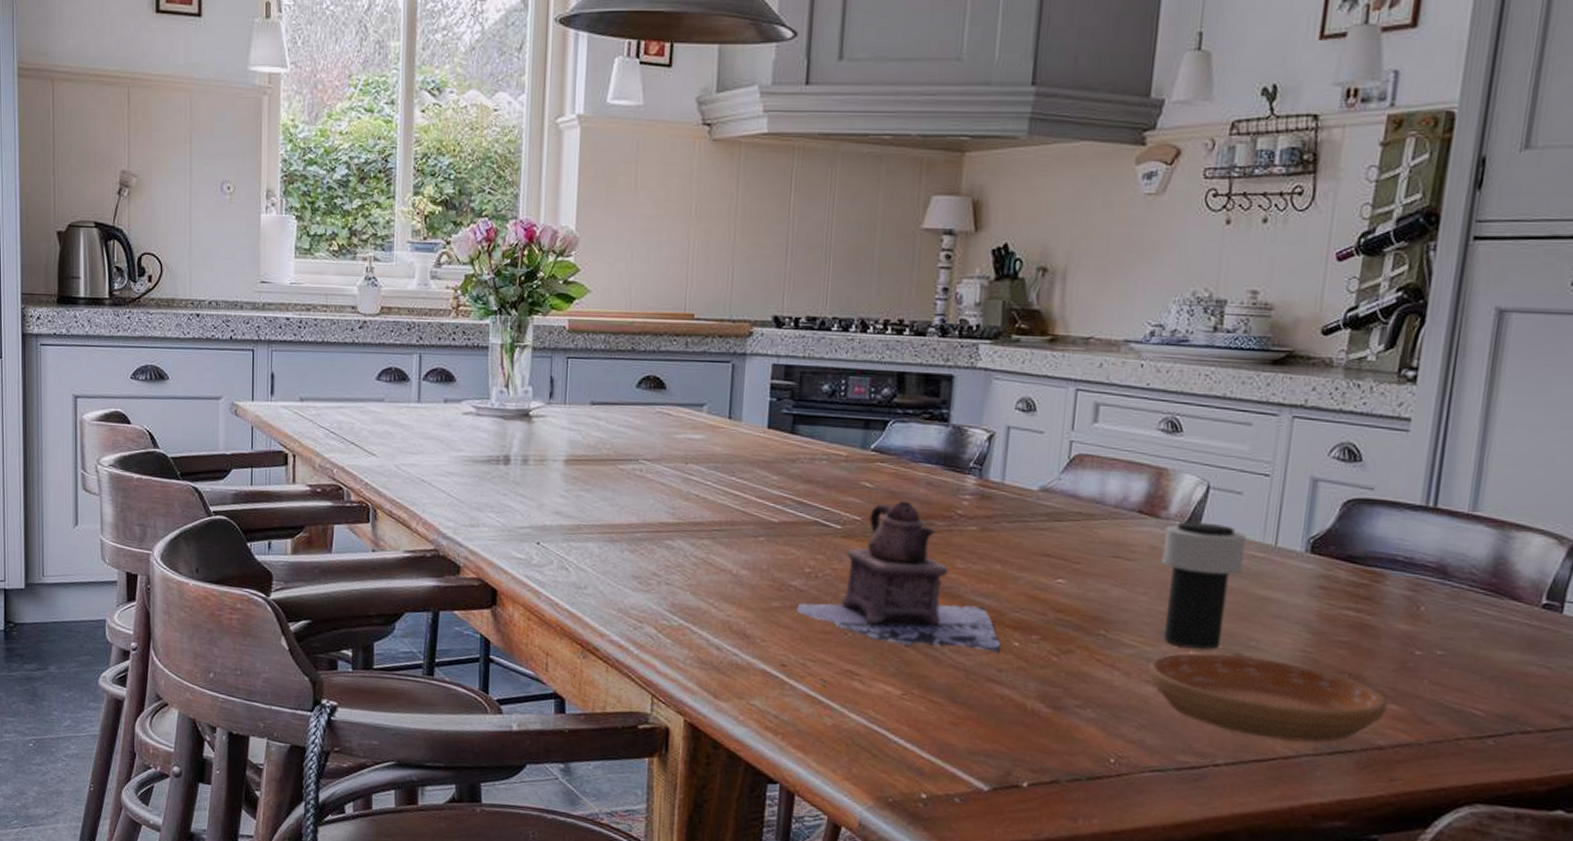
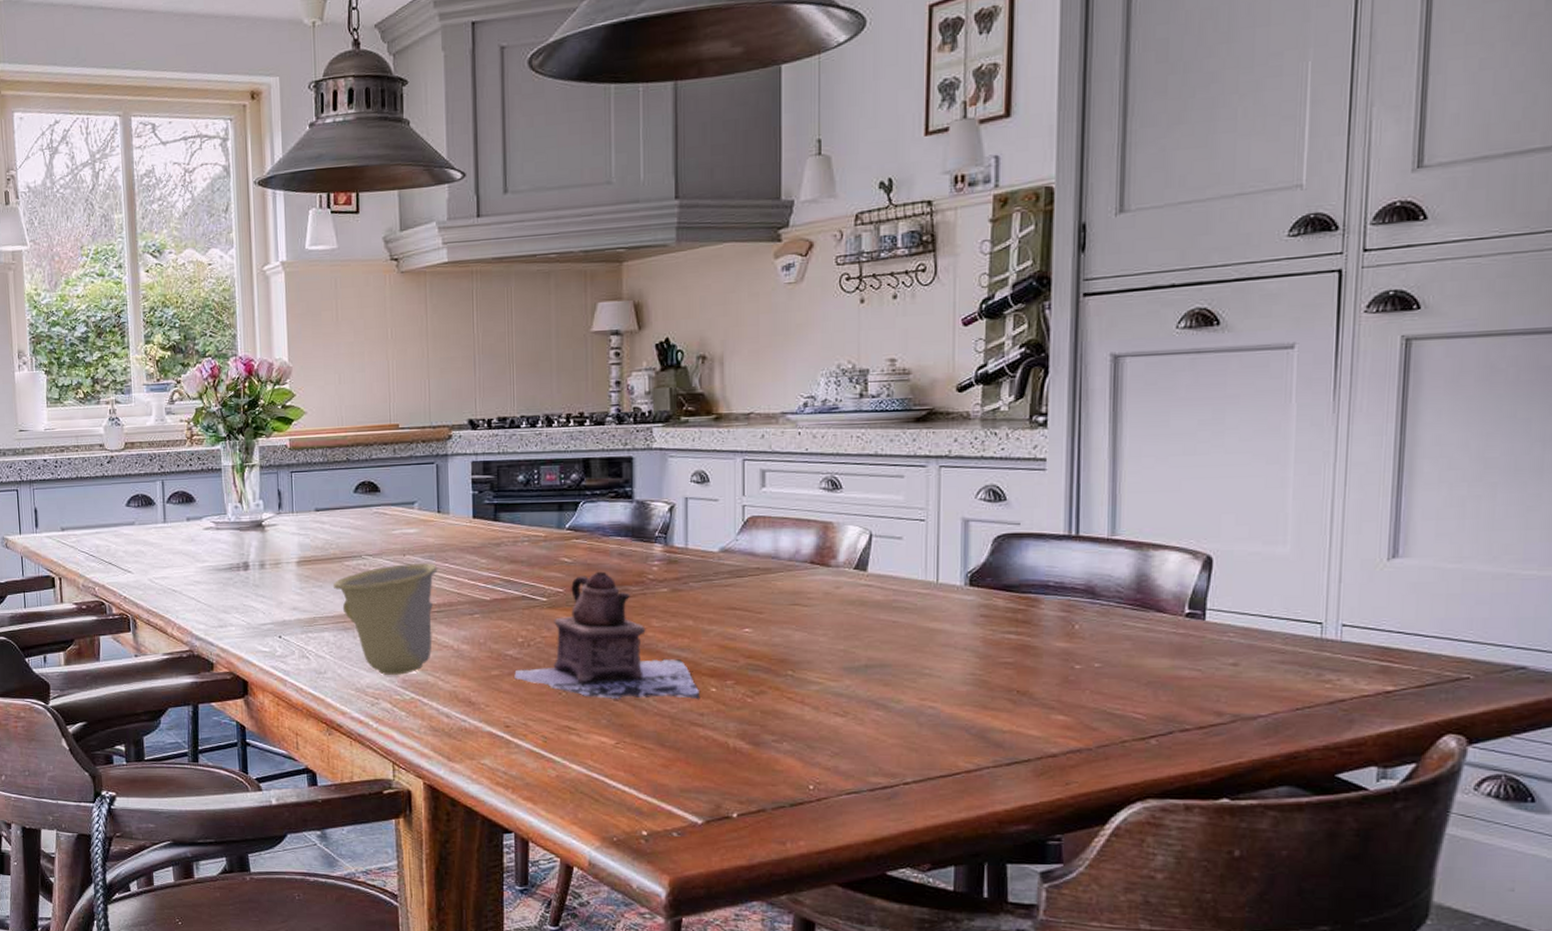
cup: none [602,473,723,598] -> present [332,563,438,676]
saucer: present [1148,653,1387,742] -> none [835,684,1055,755]
cup: present [1161,521,1247,650] -> none [836,567,910,681]

